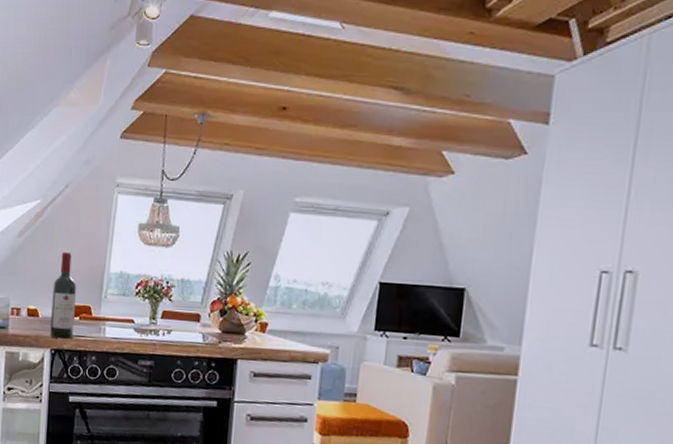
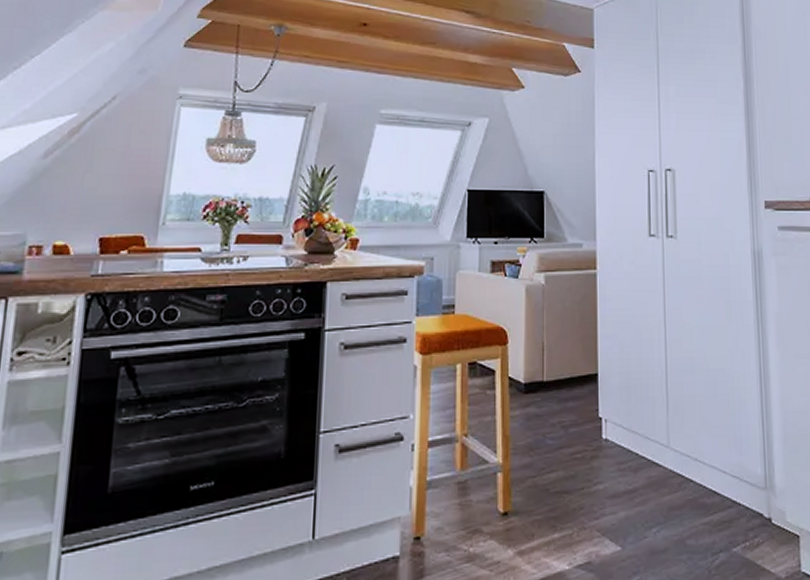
wine bottle: present [49,252,76,339] -> none [84,174,125,279]

